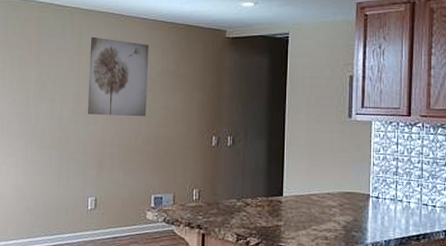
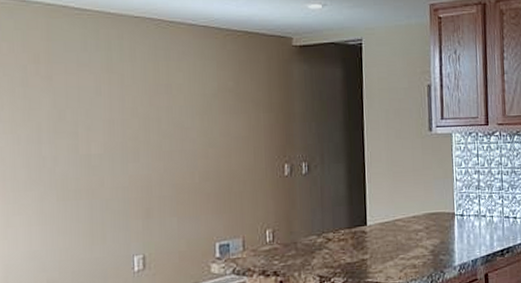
wall art: present [88,36,149,117] -> none [122,48,203,149]

